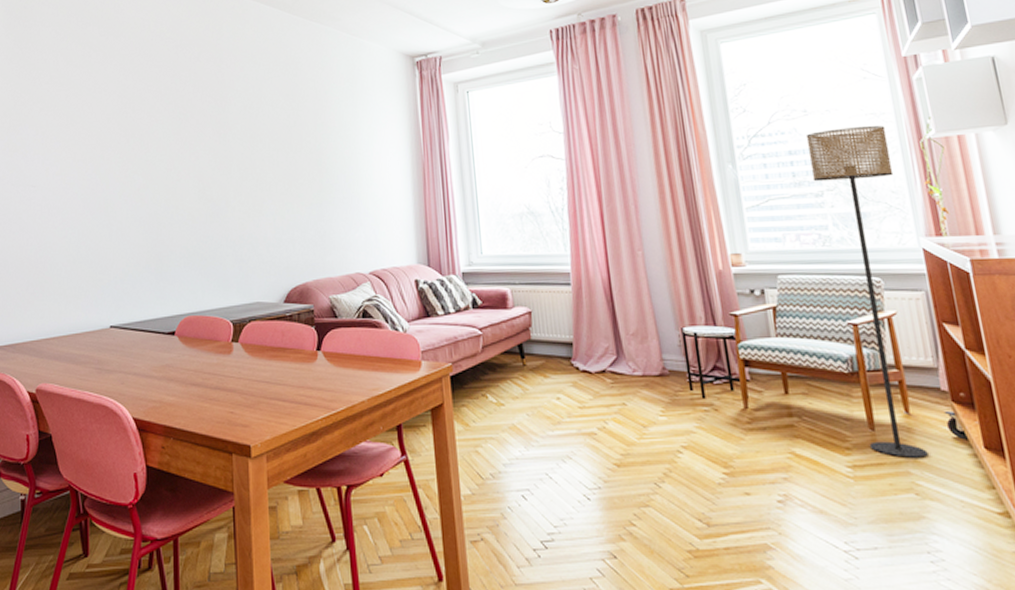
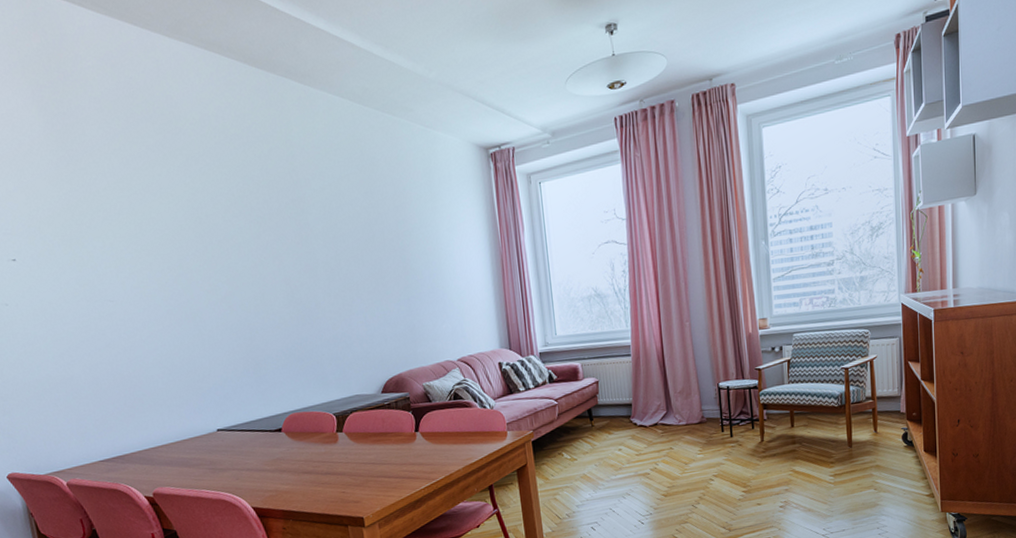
floor lamp: present [805,126,928,458] -> none [824,200,888,465]

